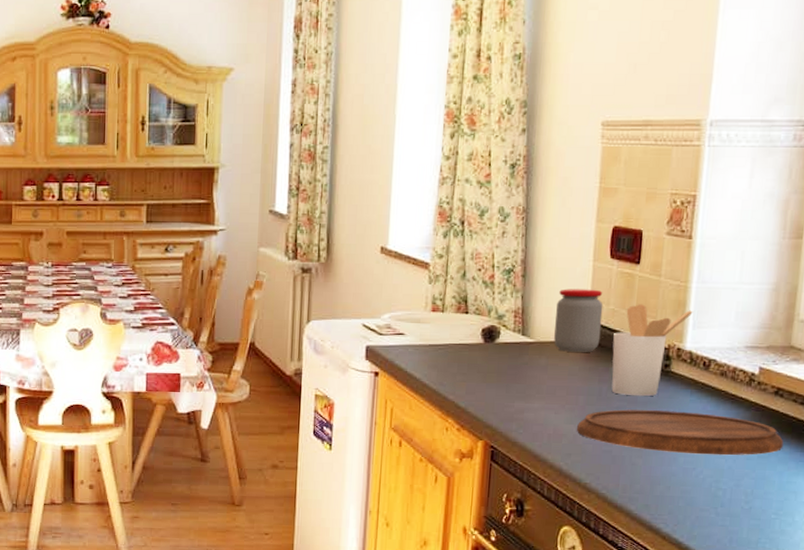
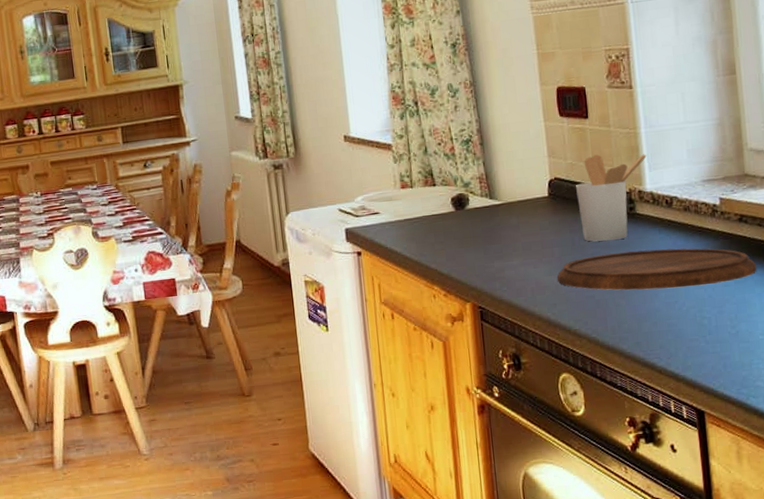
jar: present [554,289,603,352] -> none [517,147,564,209]

